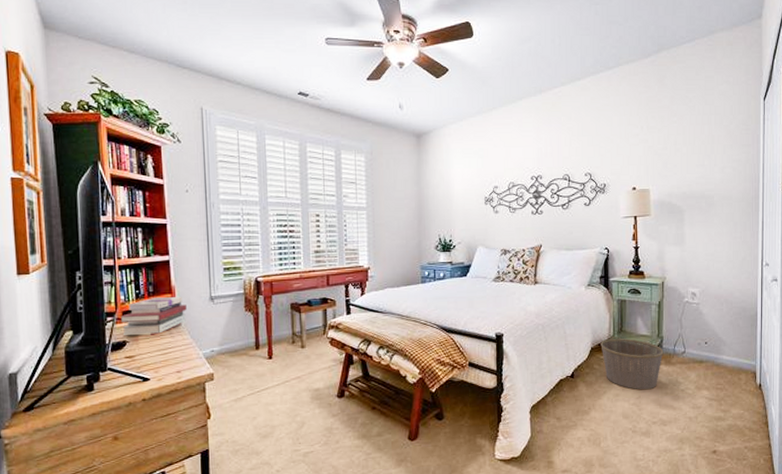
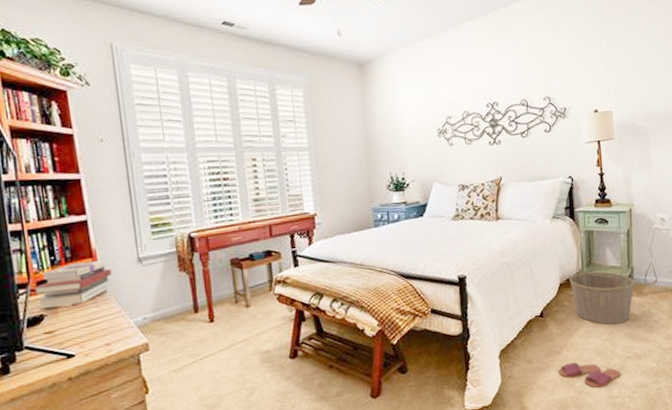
slippers: none [586,423,646,449] -> present [559,362,621,388]

